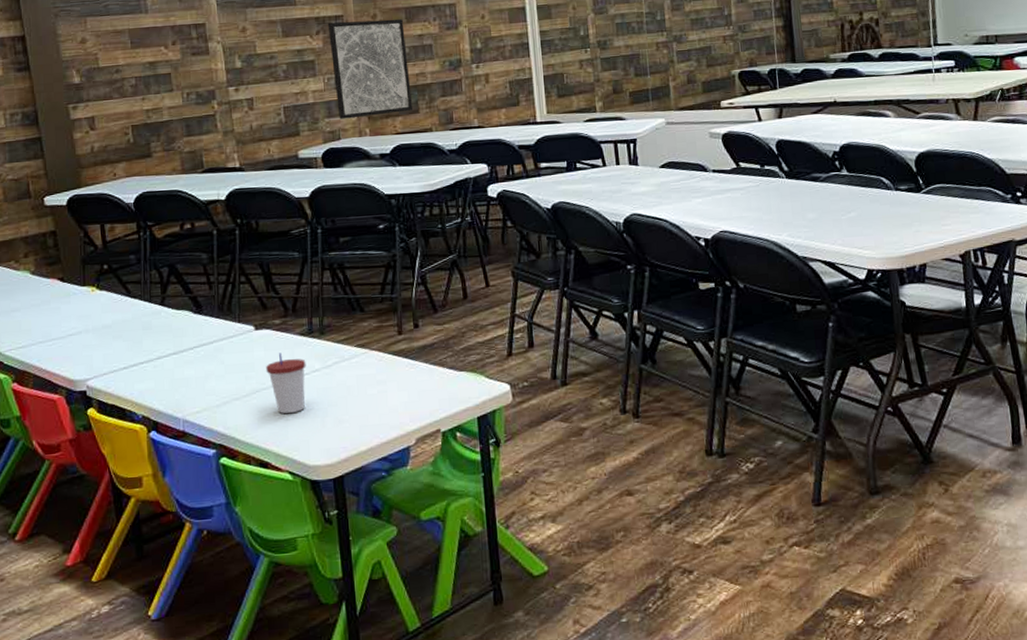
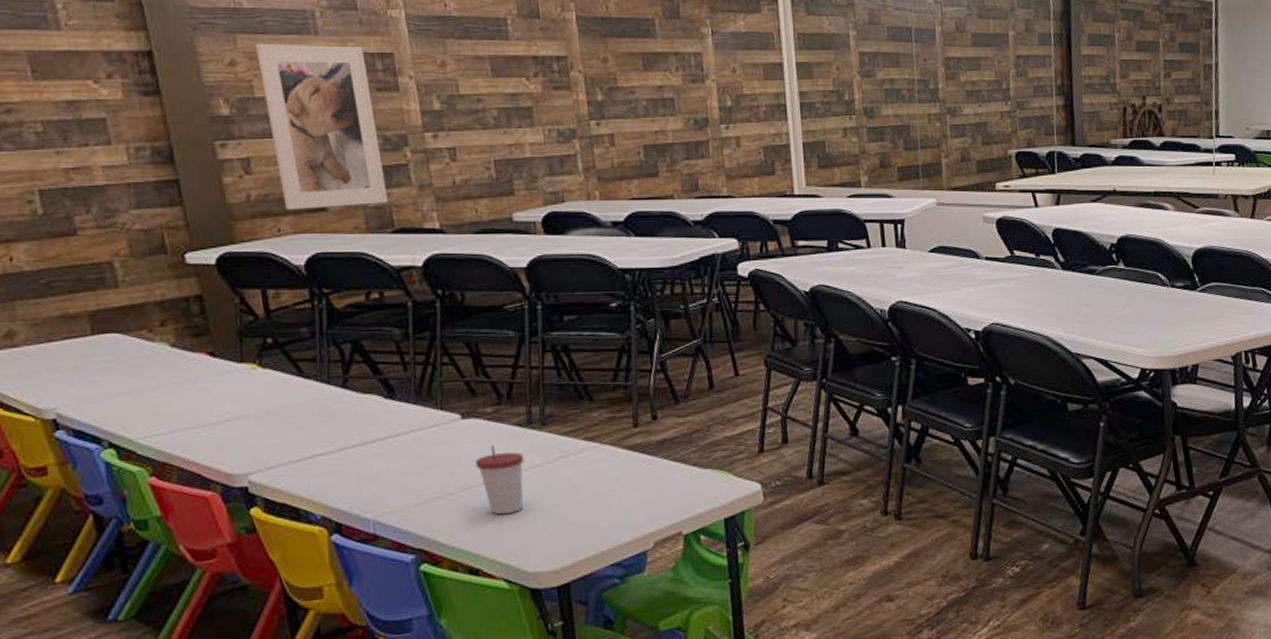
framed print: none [100,20,199,158] -> present [255,43,388,211]
wall art: present [327,18,412,119] -> none [548,63,651,179]

